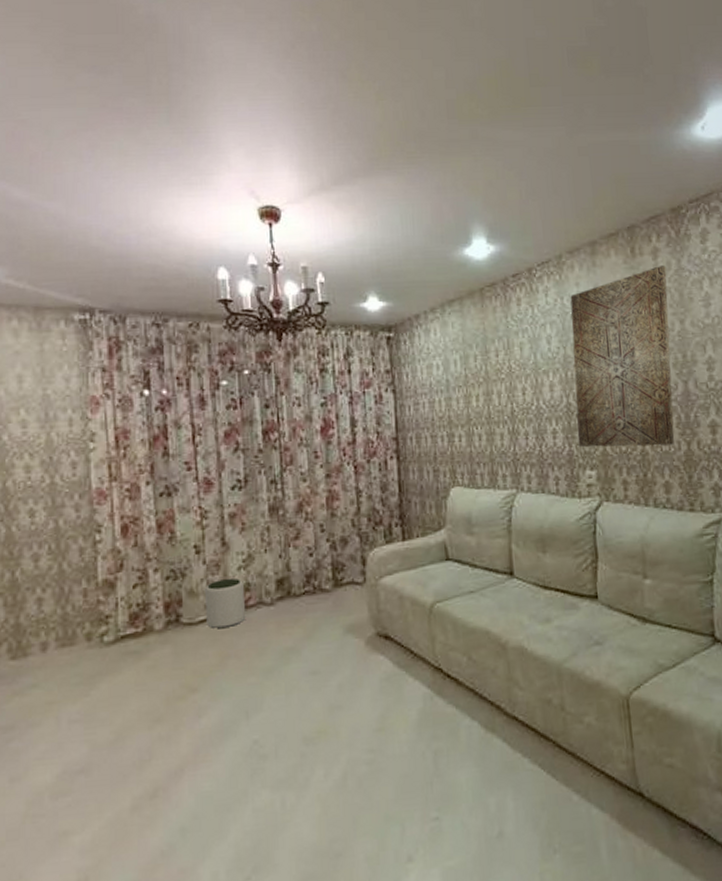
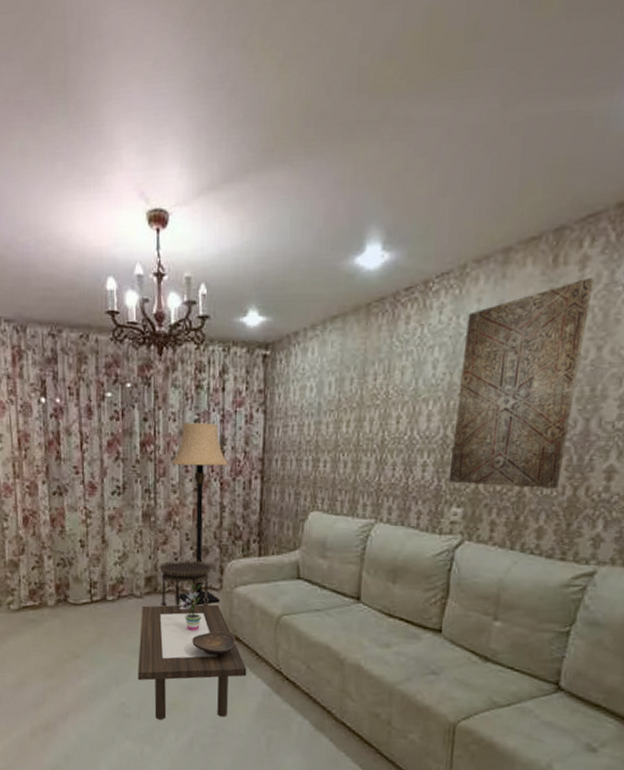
plant pot: present [204,578,246,629] -> none [87,571,120,612]
coffee table: none [272,600,403,755] -> present [138,604,247,720]
side table: none [291,553,353,612] -> present [159,560,212,607]
lamp: none [298,405,365,606] -> present [171,423,228,606]
potted plant: none [319,579,345,636] -> present [180,583,202,631]
decorative bowl: none [336,631,387,662] -> present [192,631,236,656]

